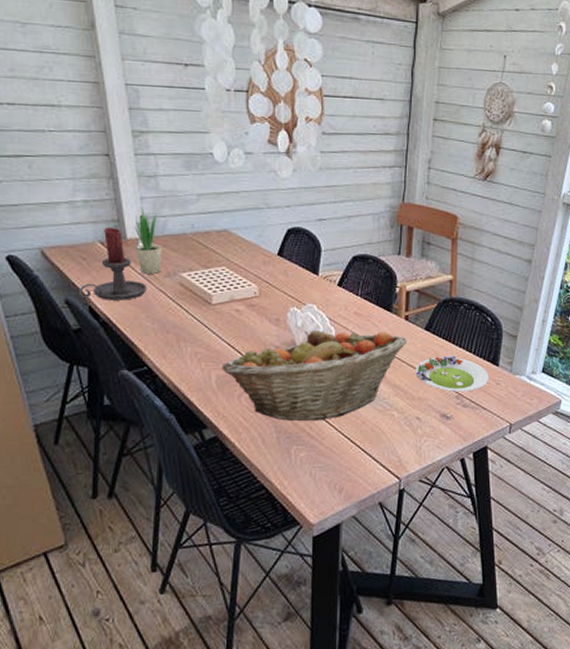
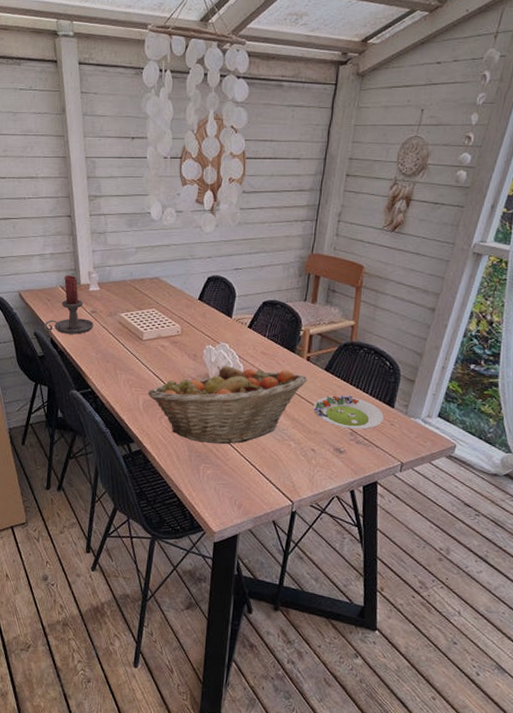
potted plant: present [134,207,162,274] -> none [87,258,106,313]

